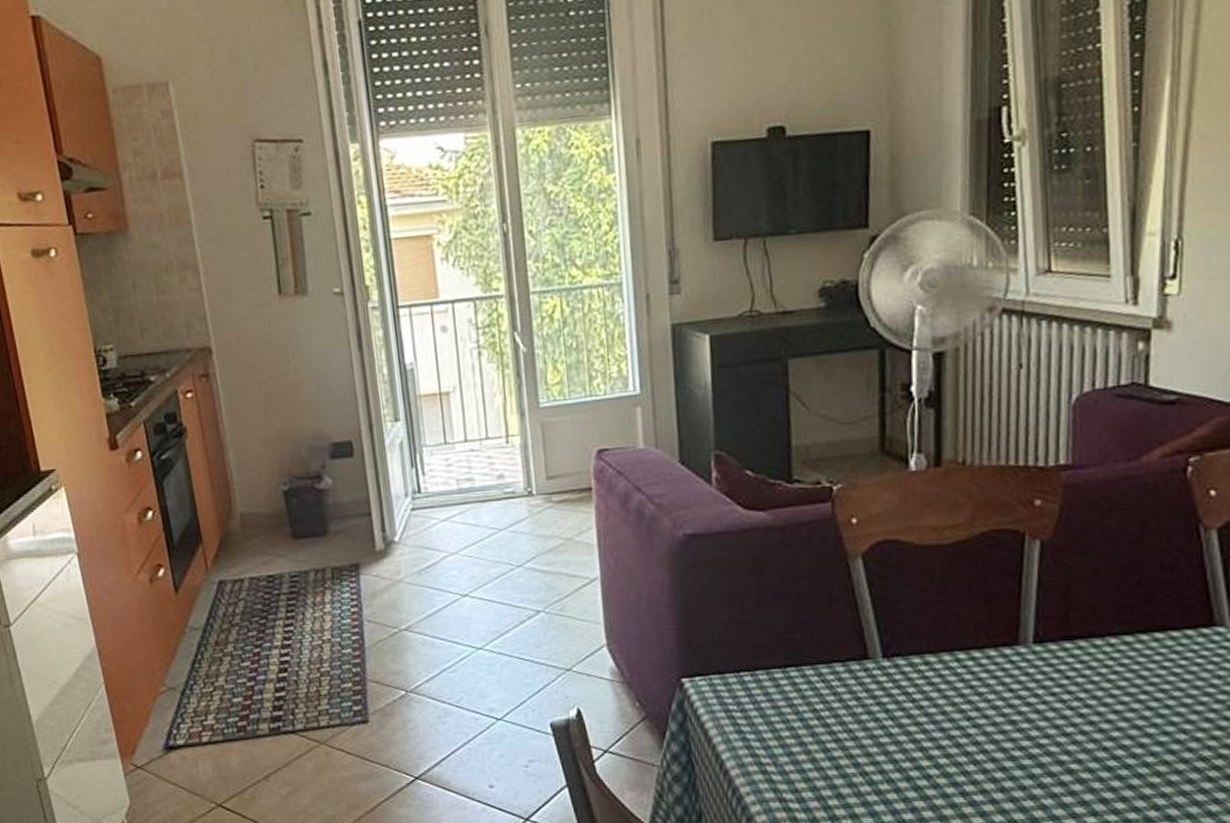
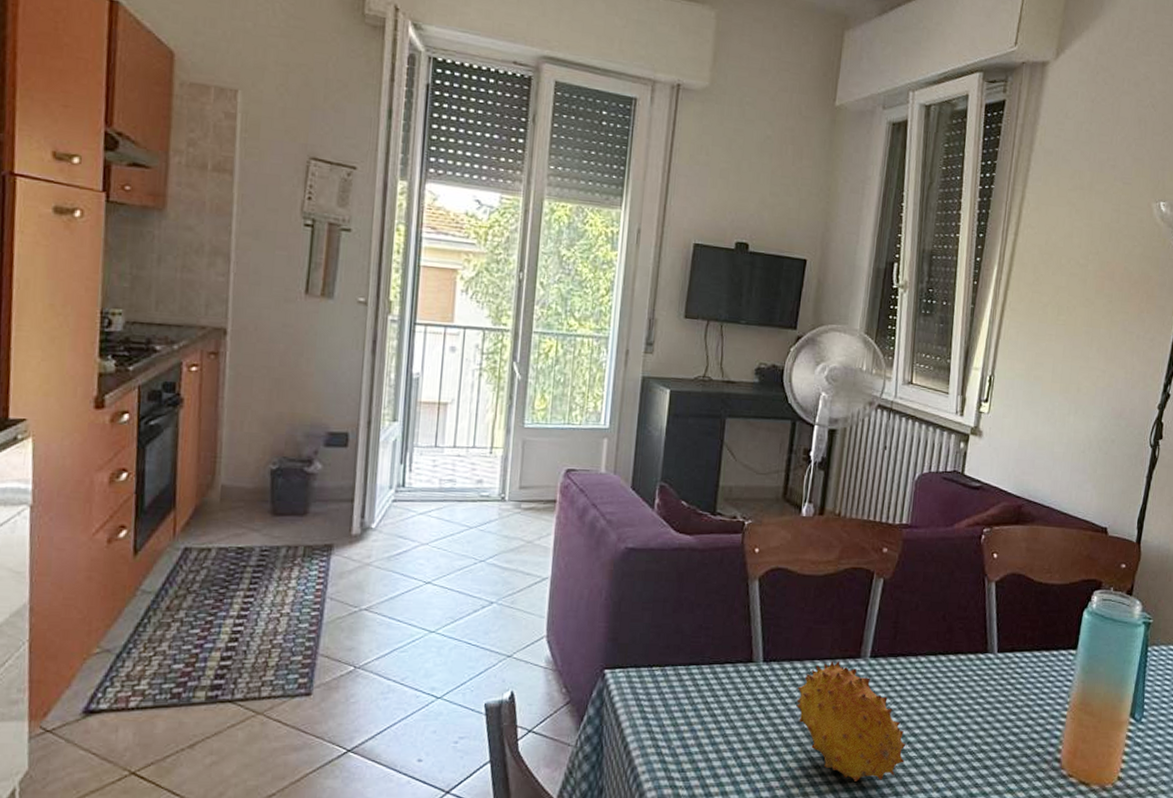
fruit: none [934,650,1102,799] -> present [796,661,906,781]

